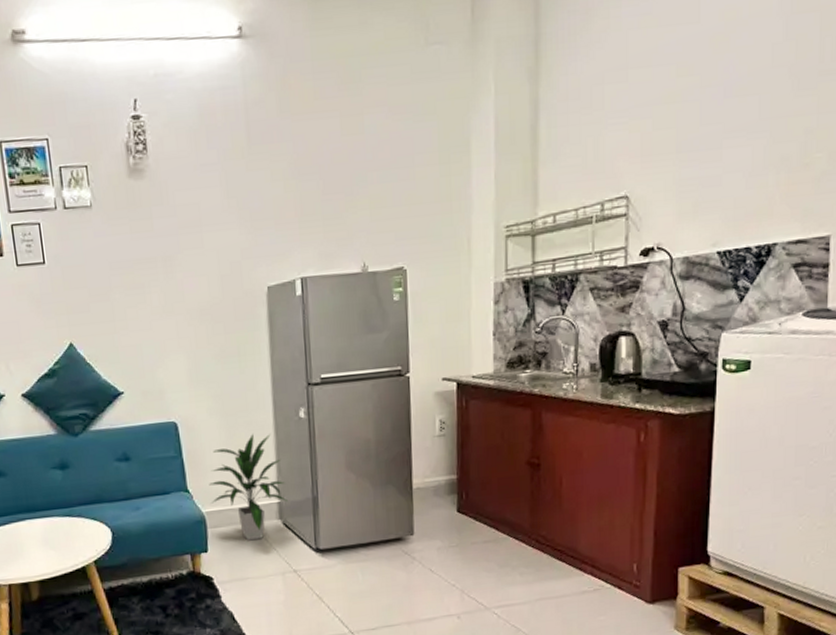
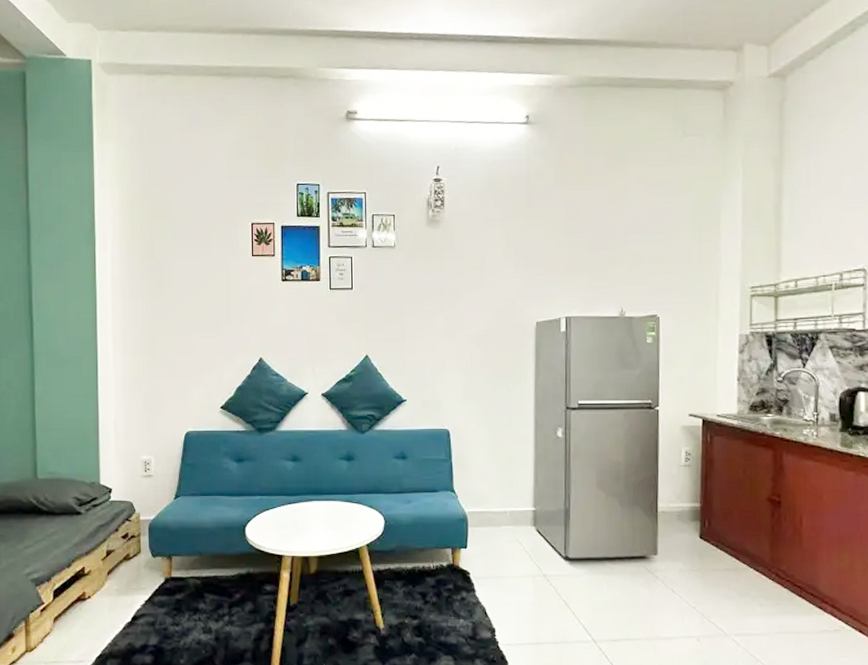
indoor plant: present [209,434,288,540] -> none [473,447,542,541]

